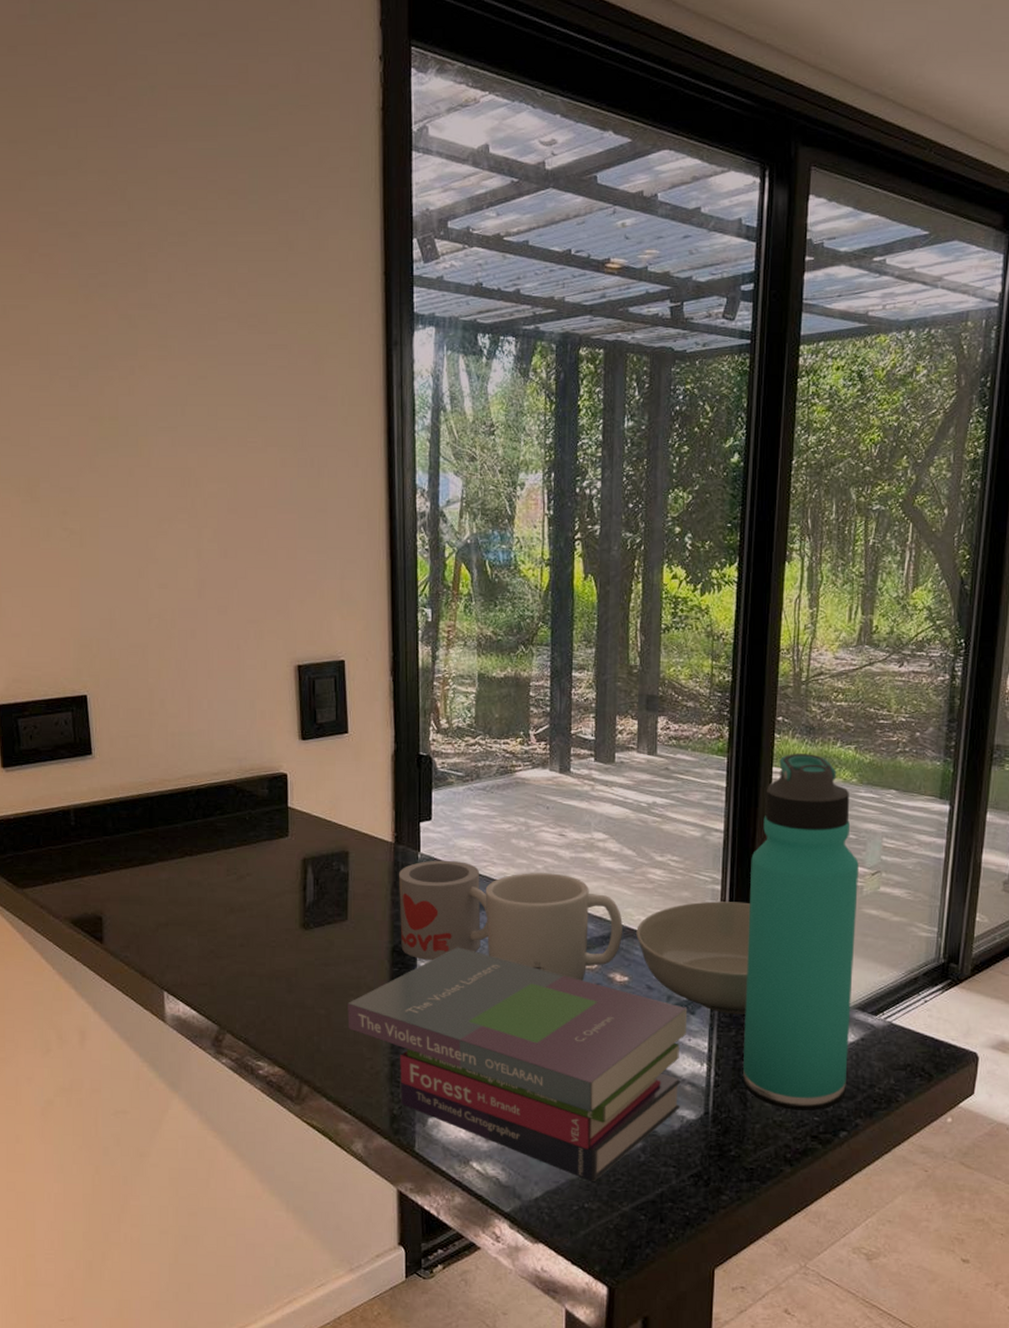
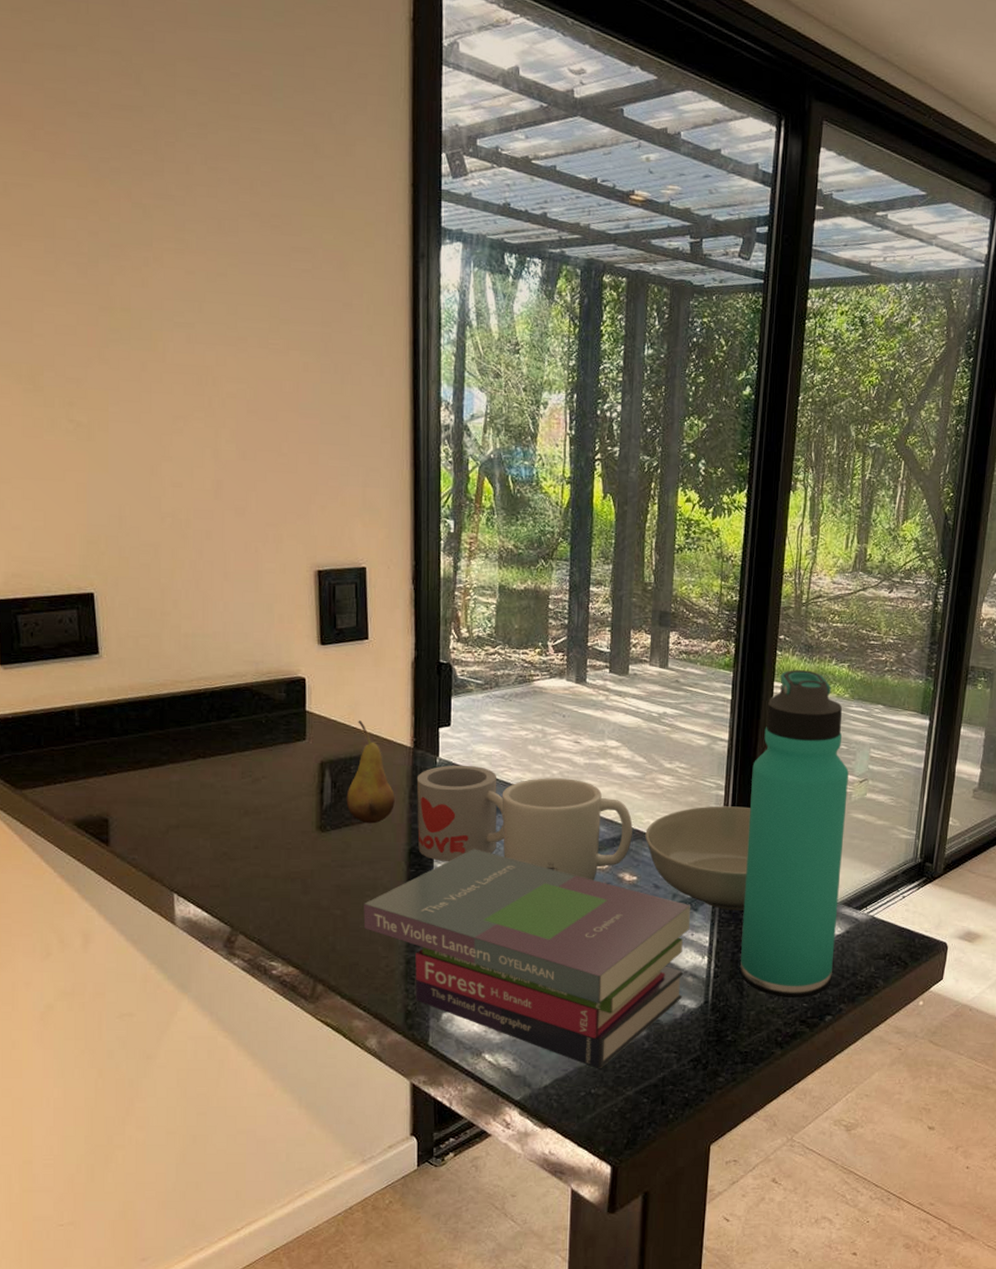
fruit: none [329,816,377,921] -> present [346,720,395,824]

